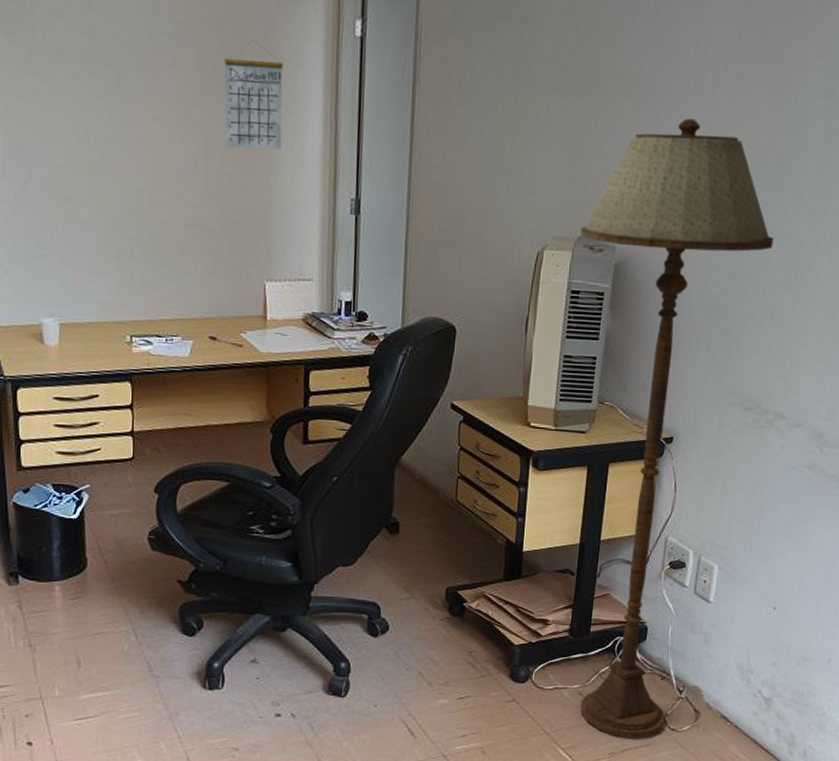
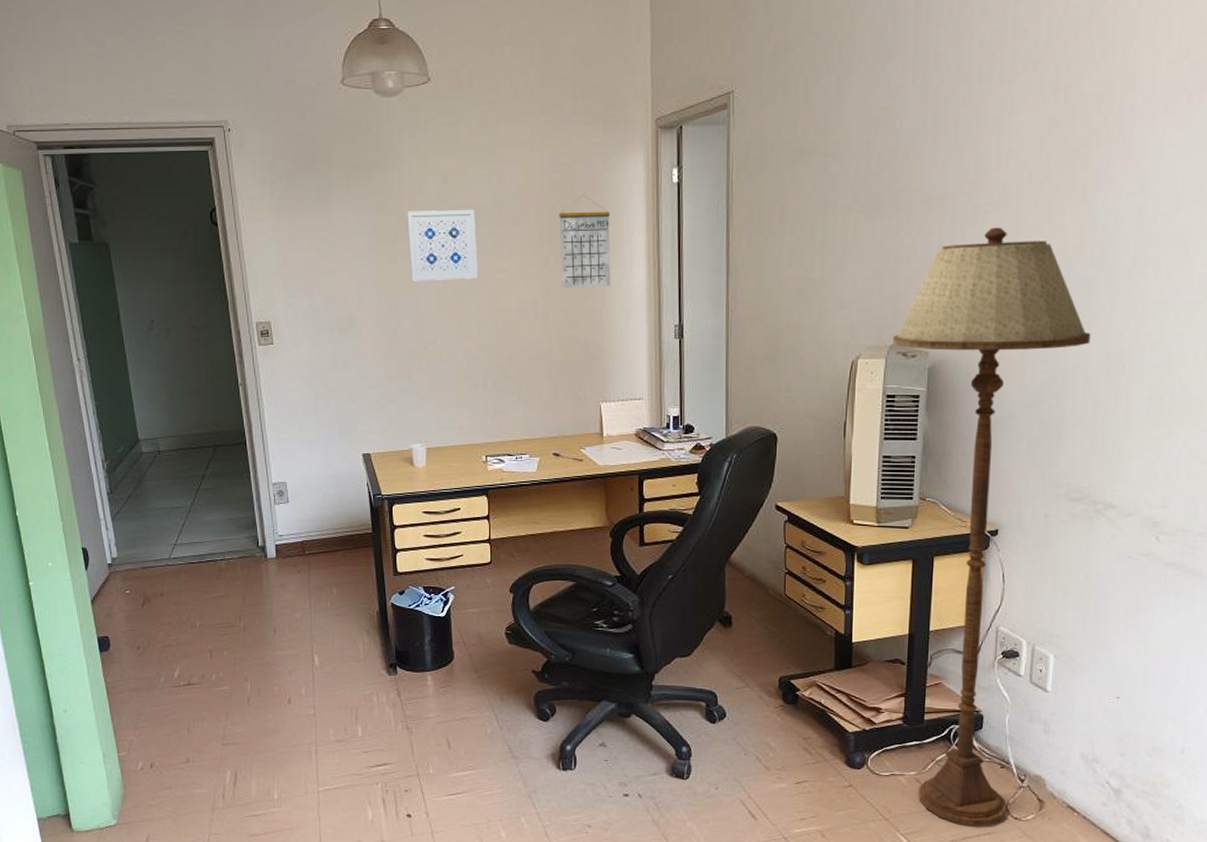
wall art: none [41,38,127,128] -> present [406,209,478,281]

